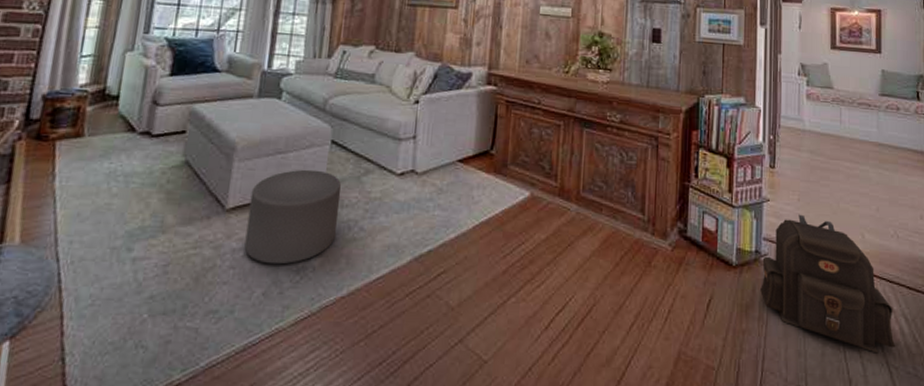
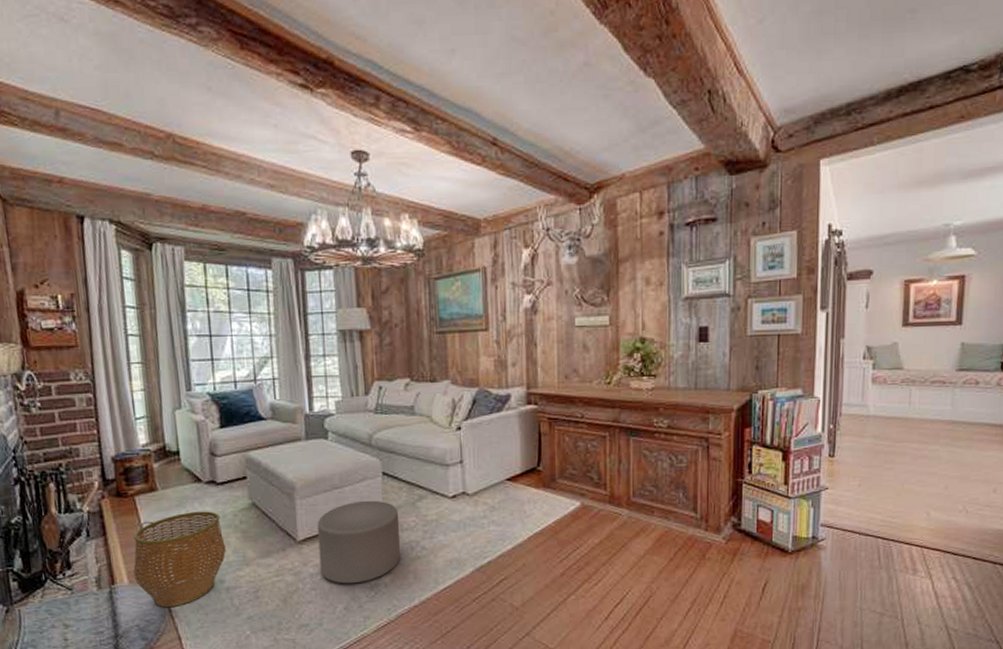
basket: none [28,164,146,278] -> present [133,511,226,608]
backpack: present [760,214,896,354] -> none [817,499,957,619]

